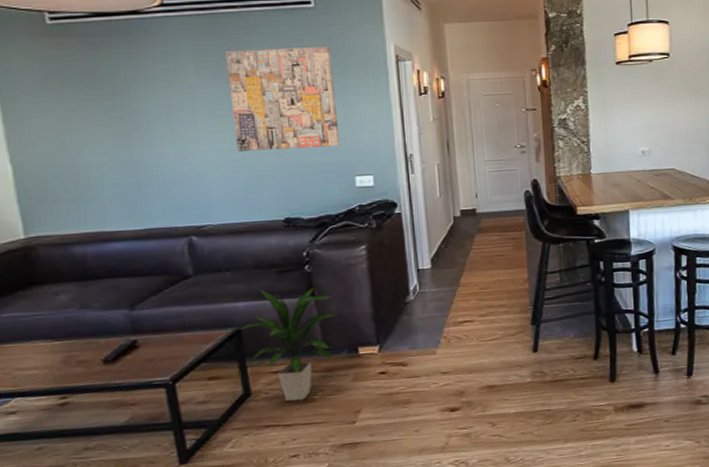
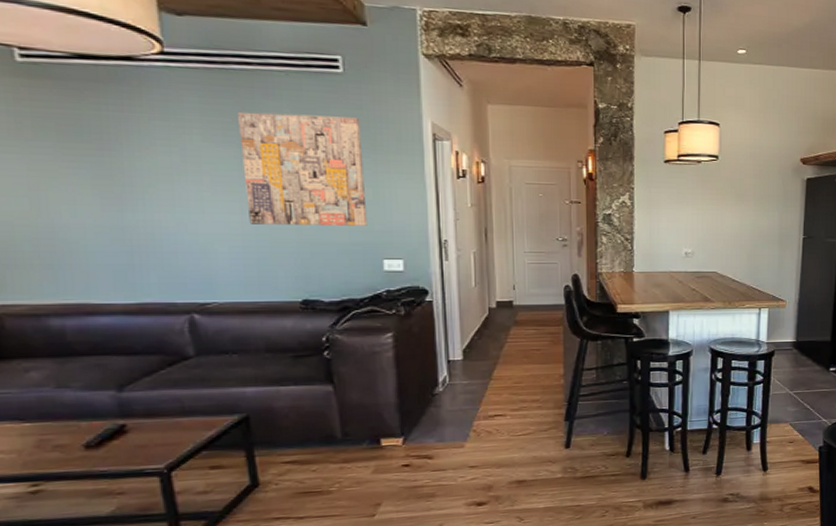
indoor plant: present [240,287,336,402] -> none [248,374,357,494]

